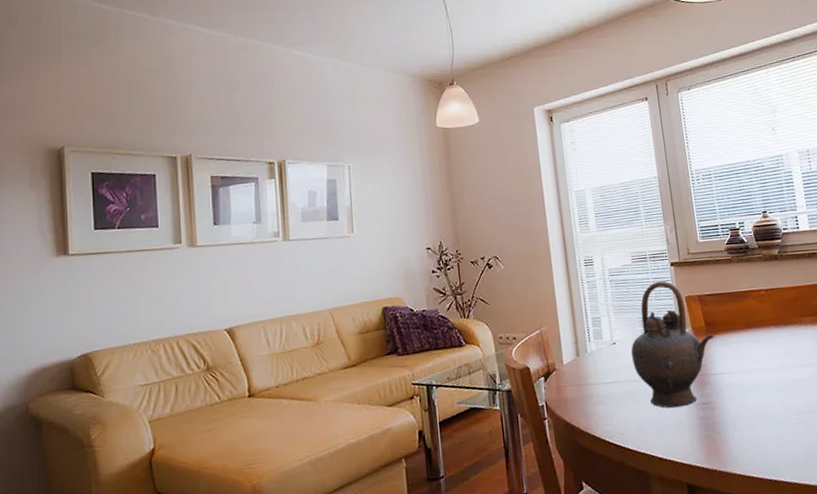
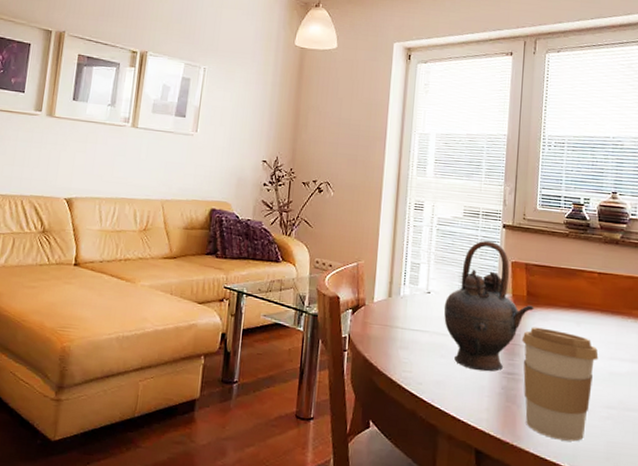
coffee cup: none [708,352,783,456] -> present [521,327,599,442]

